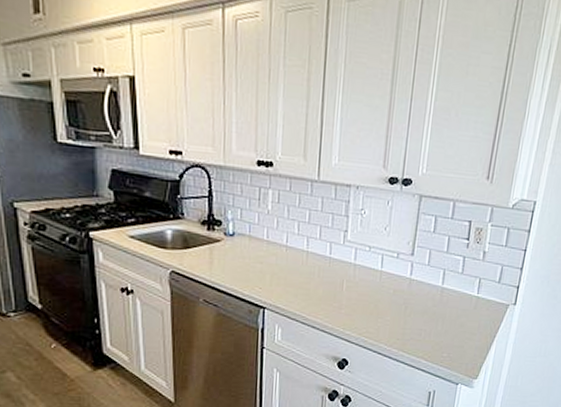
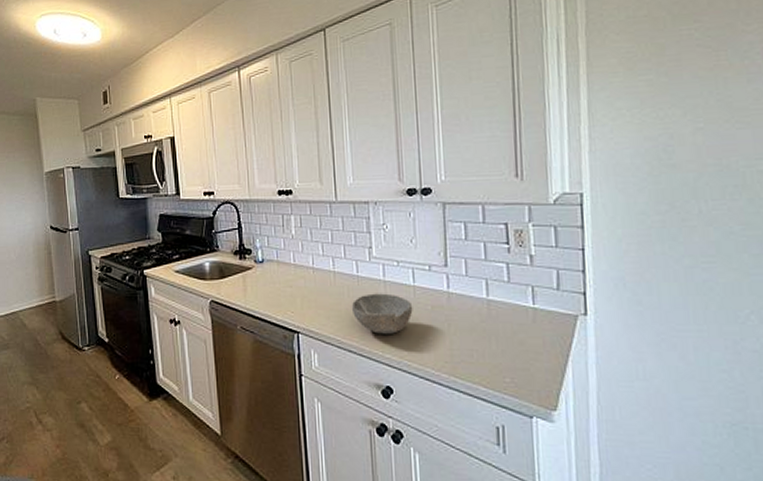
bowl: none [319,275,377,313] -> present [351,293,413,334]

